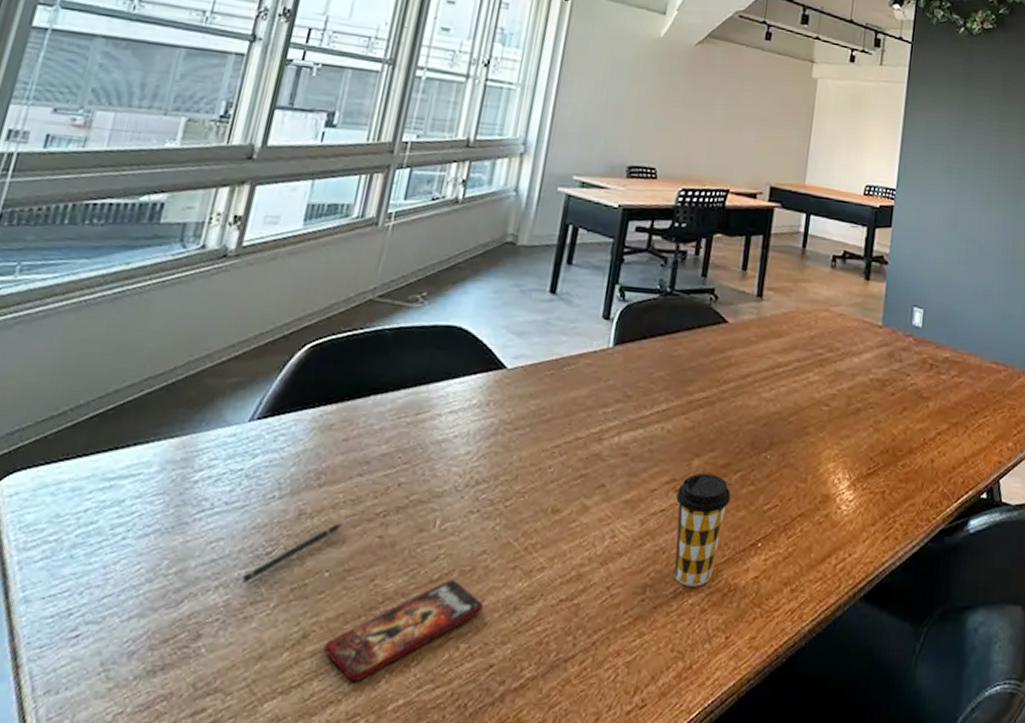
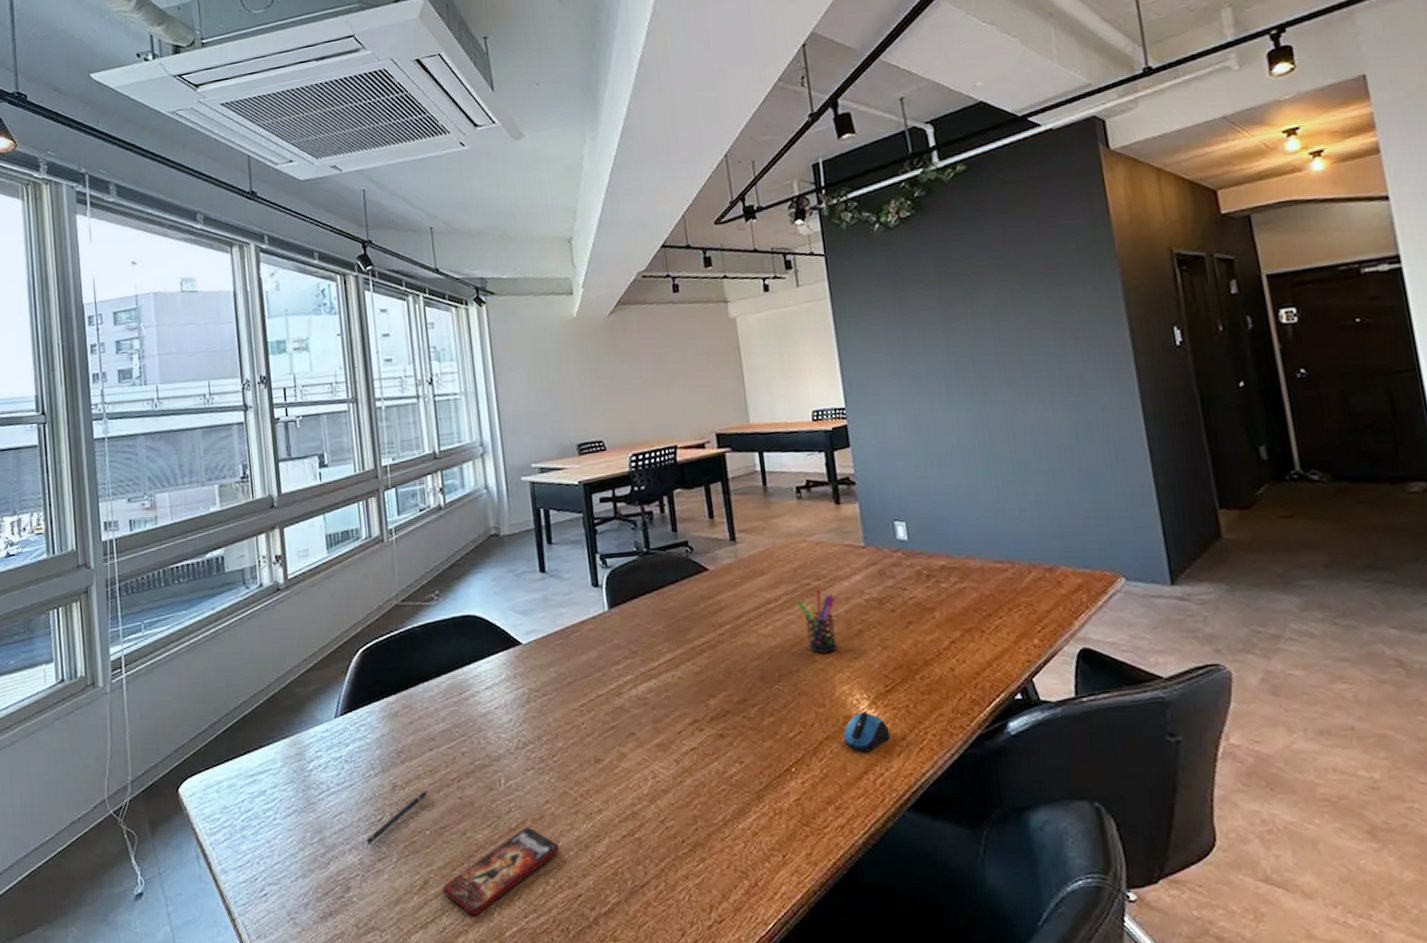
coffee cup: present [674,473,731,587] -> none [702,710,755,814]
pen holder: none [805,361,842,428] -> present [796,589,837,654]
computer mouse: none [816,492,862,535] -> present [843,711,890,753]

